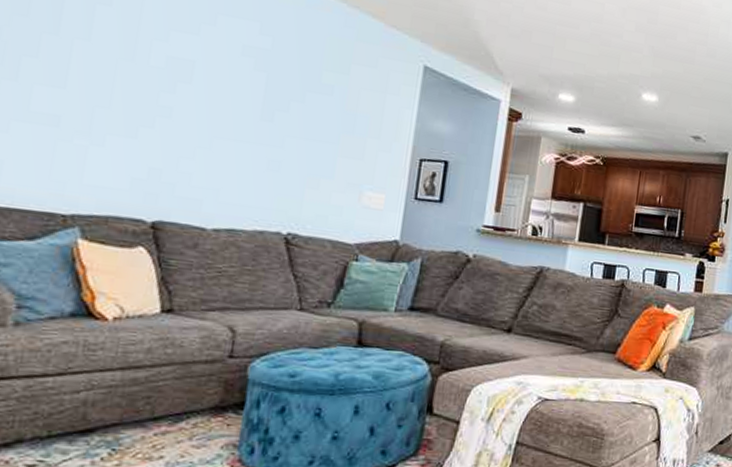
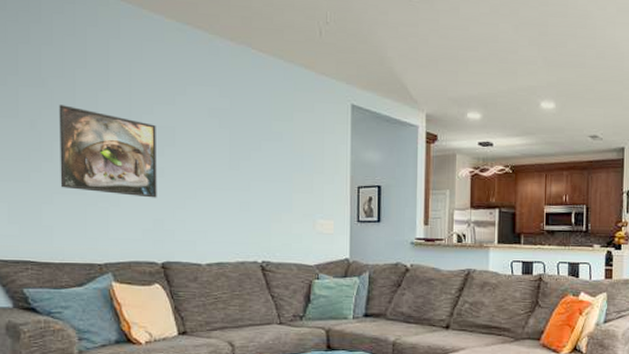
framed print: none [23,13,170,143] -> present [59,105,157,198]

